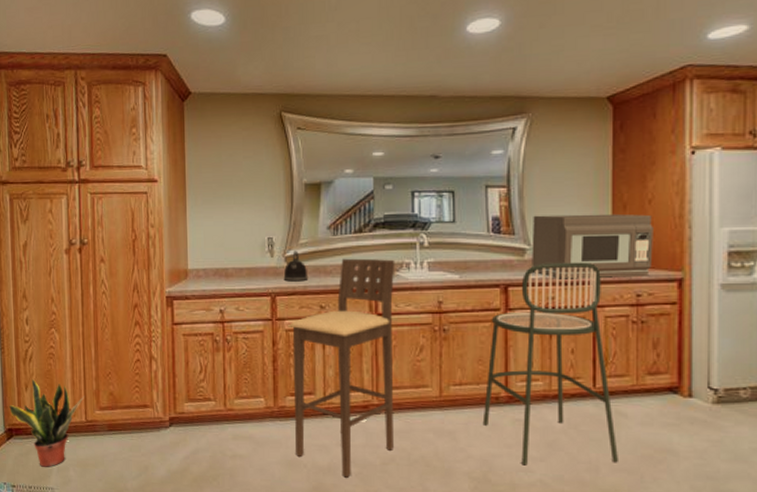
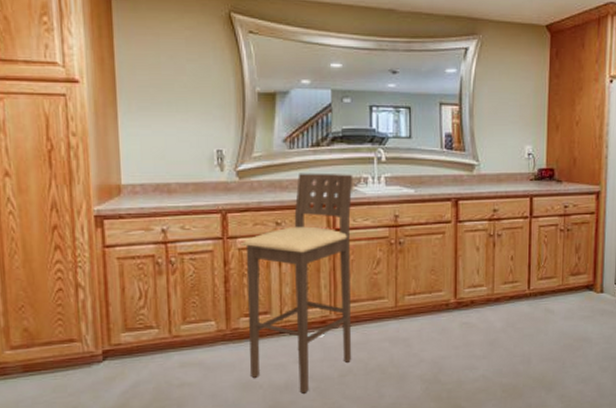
kettle: present [283,251,309,282] -> none [235,164,263,198]
bar stool: present [482,262,618,466] -> none [434,177,546,364]
microwave: present [532,213,653,279] -> none [479,133,579,193]

